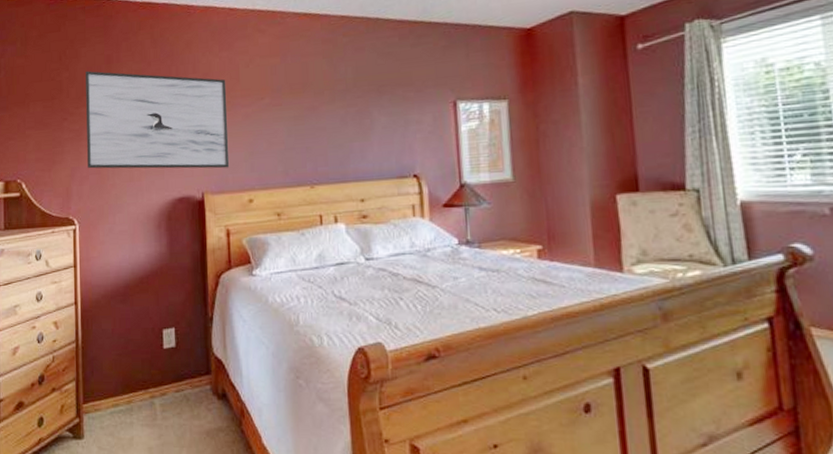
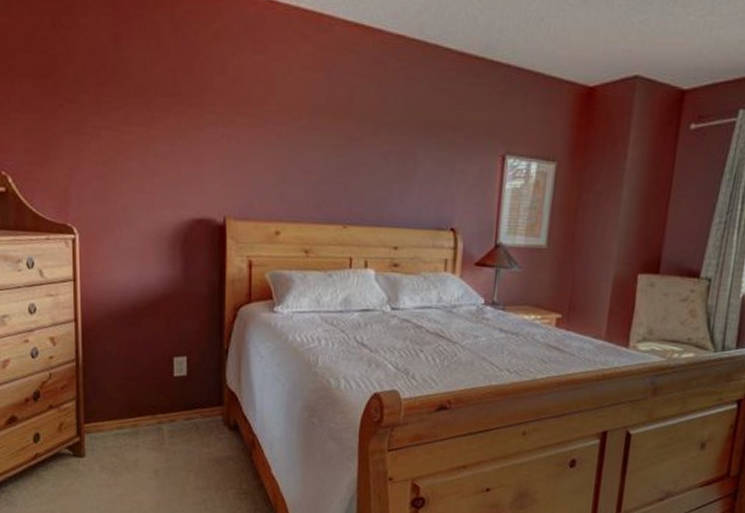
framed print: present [85,70,230,169] -> none [87,48,259,193]

